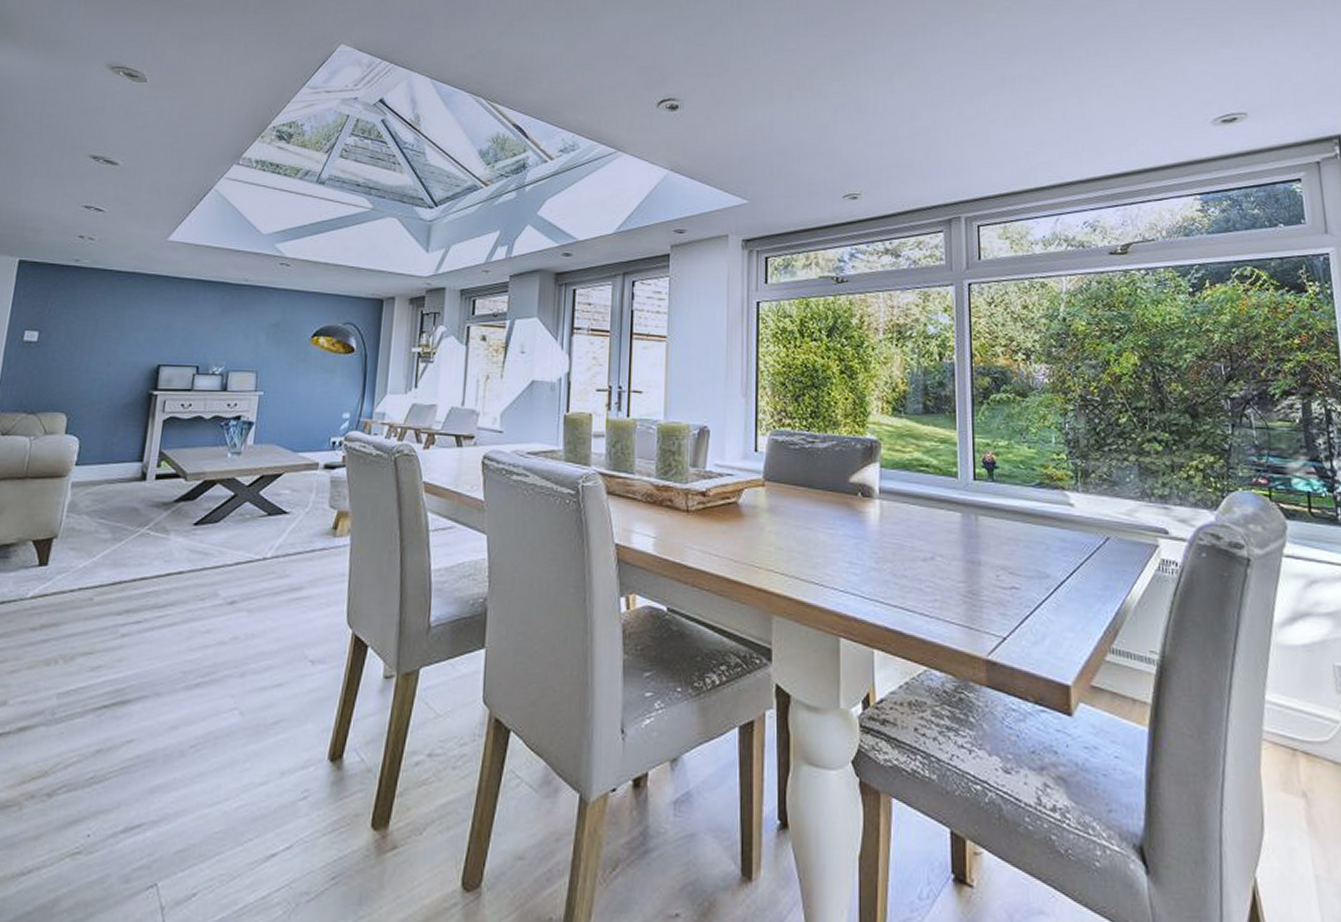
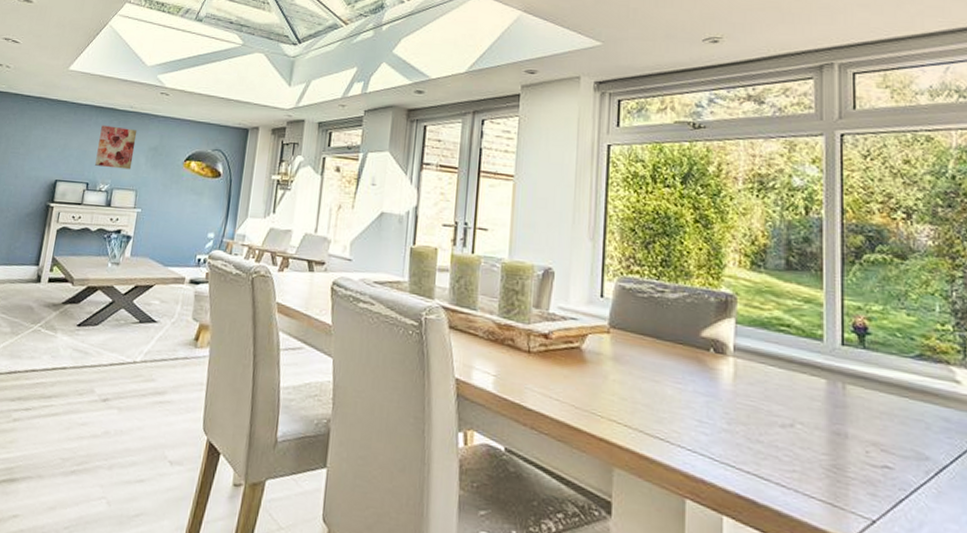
wall art: none [206,301,255,349] -> present [95,125,138,170]

